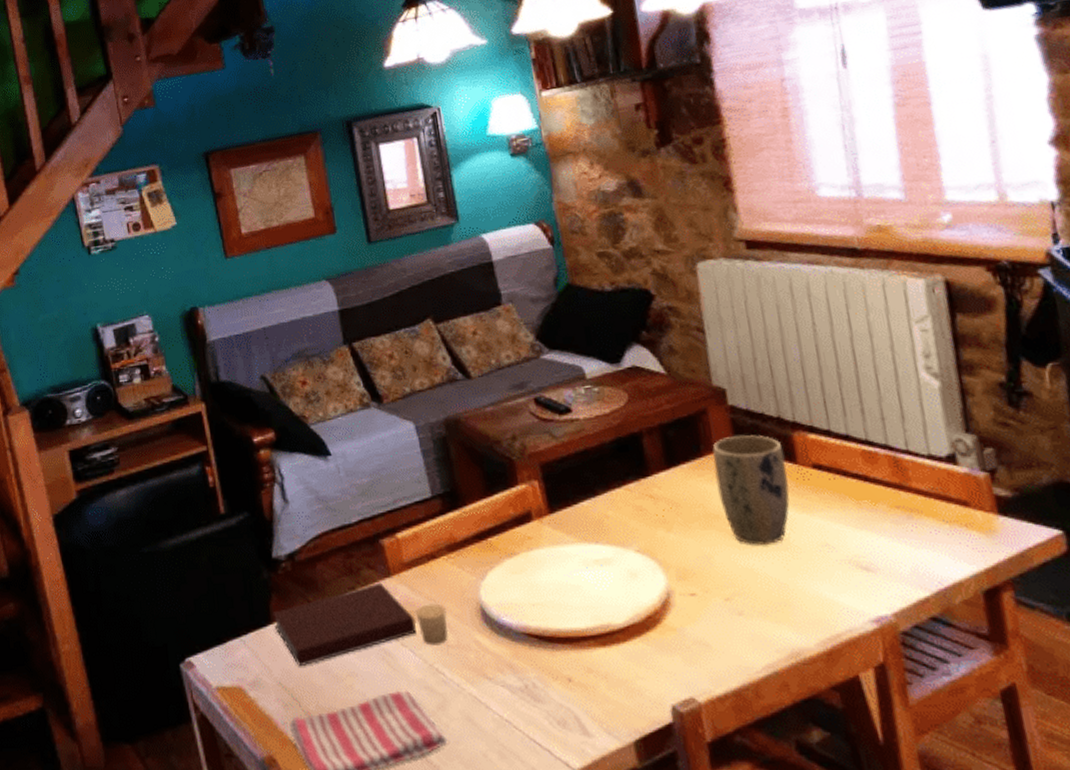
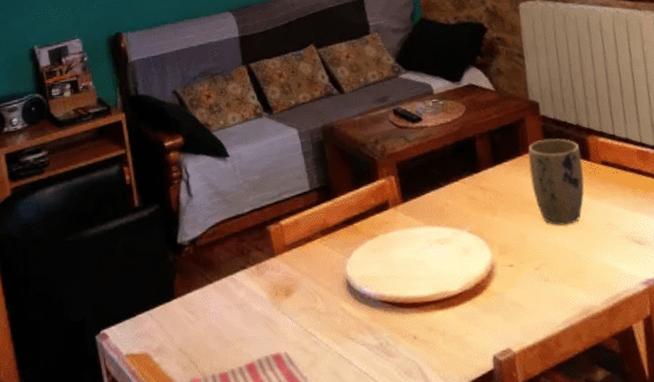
notebook: present [273,582,417,667] -> none [176,262,295,335]
candle: present [415,603,449,647] -> none [294,278,321,314]

